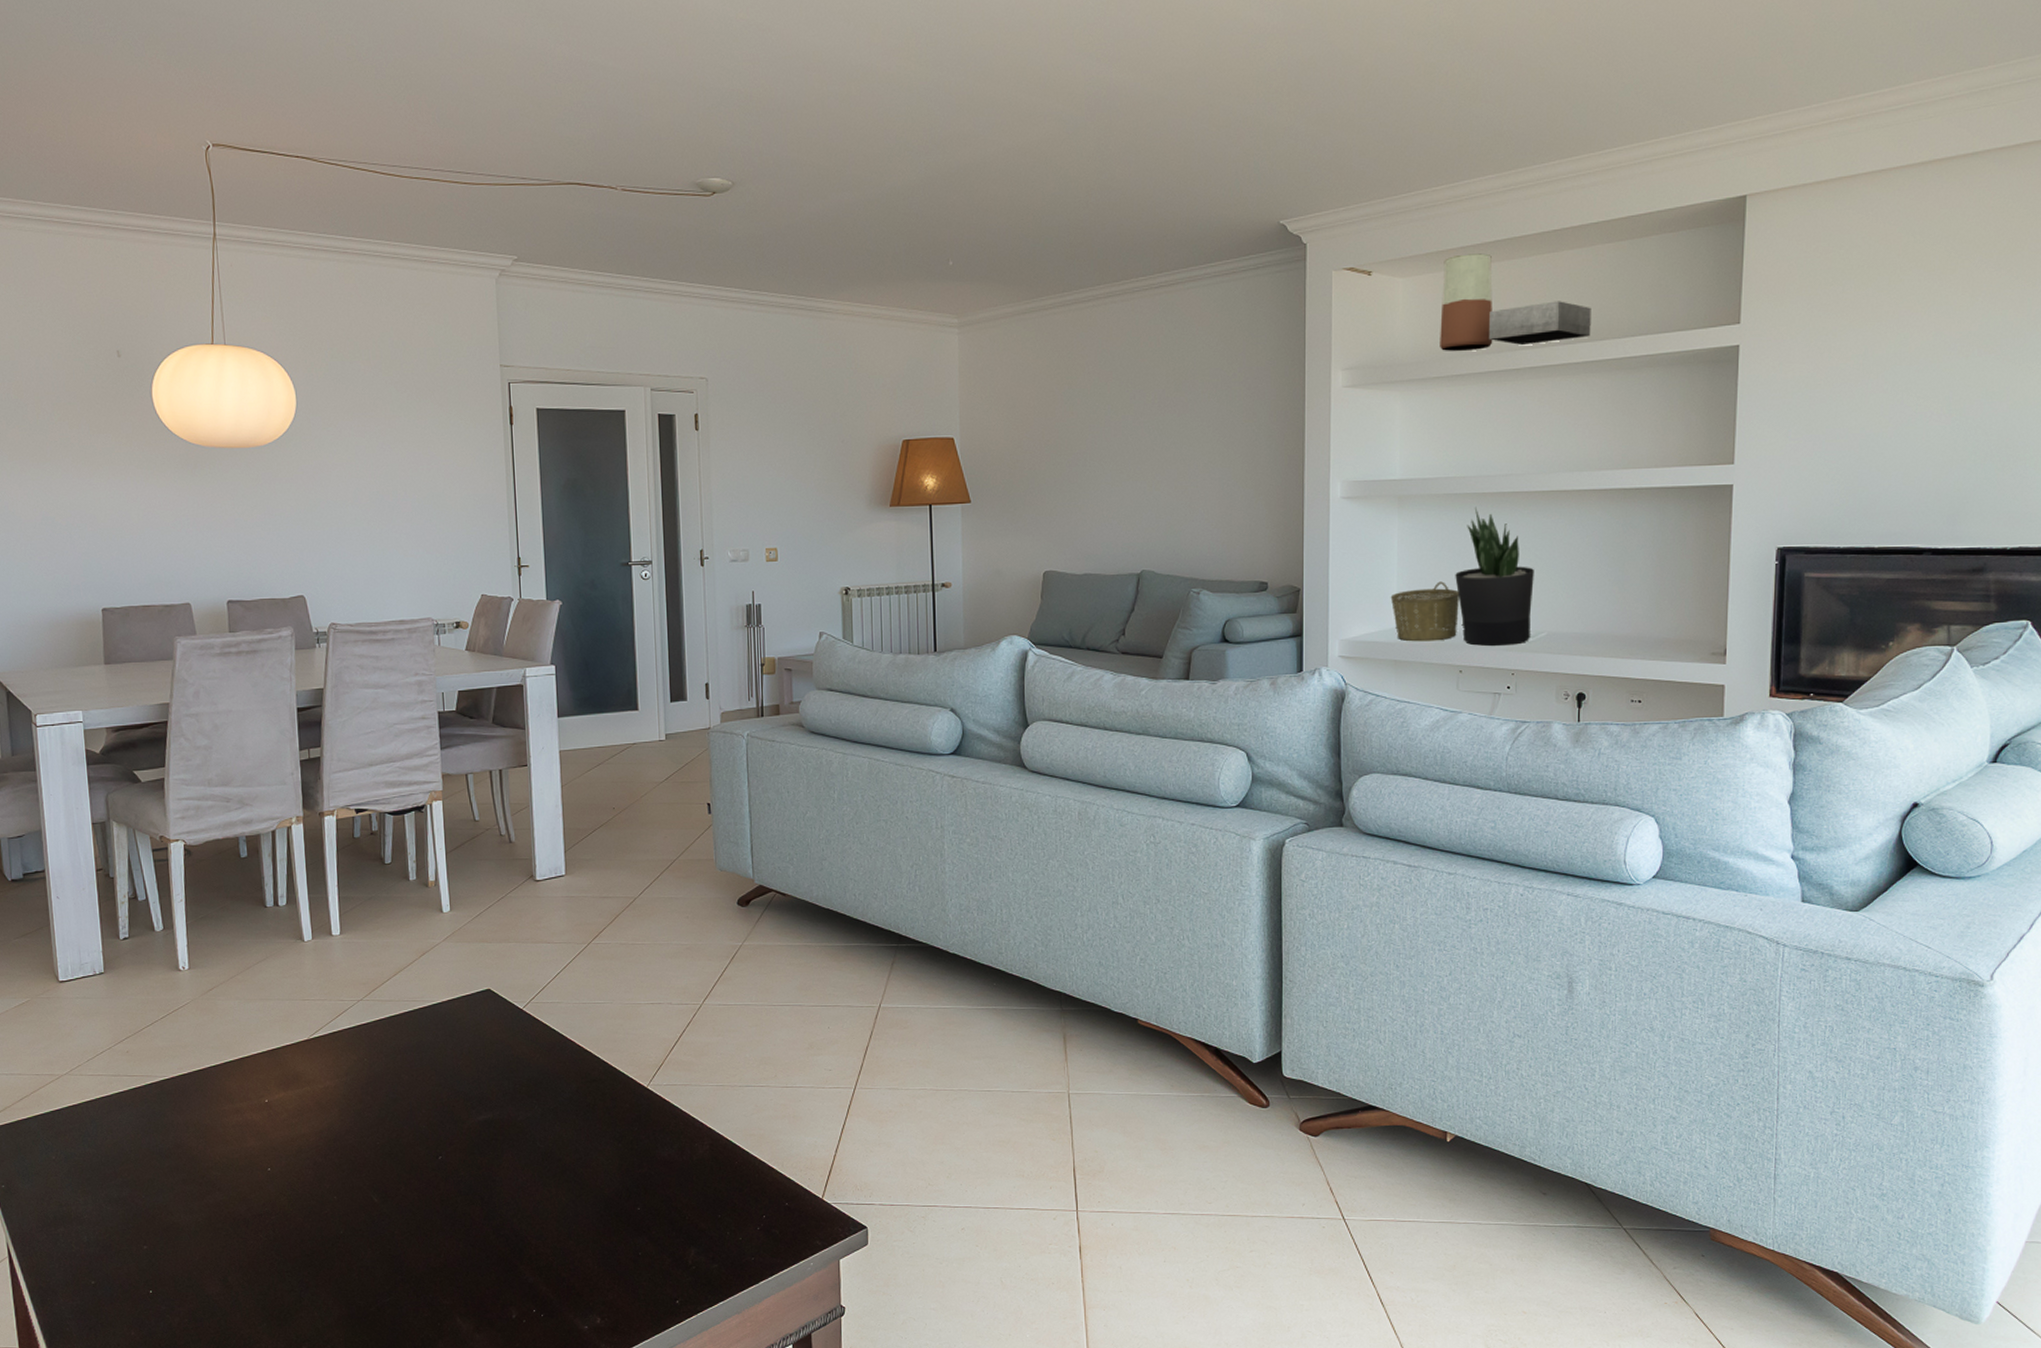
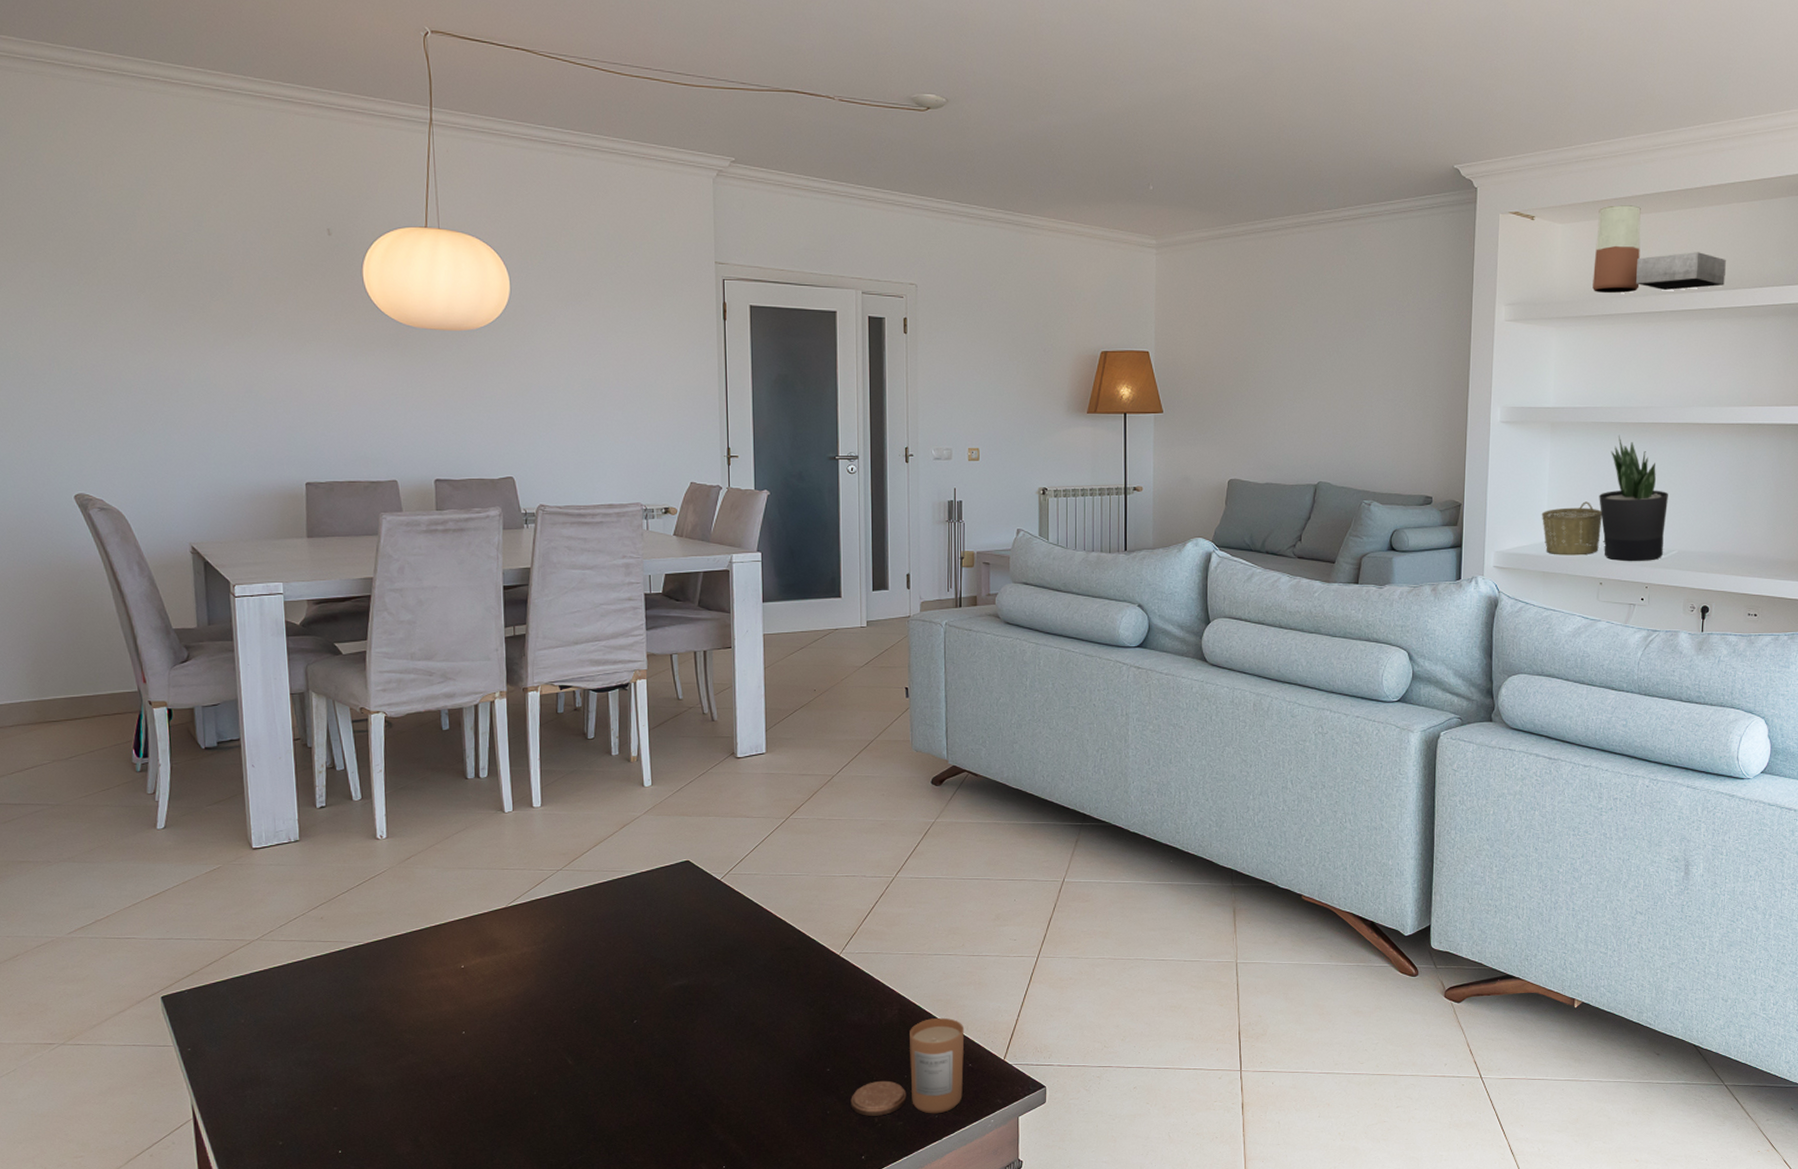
candle: none [663,1153,780,1258] -> present [851,1017,965,1116]

